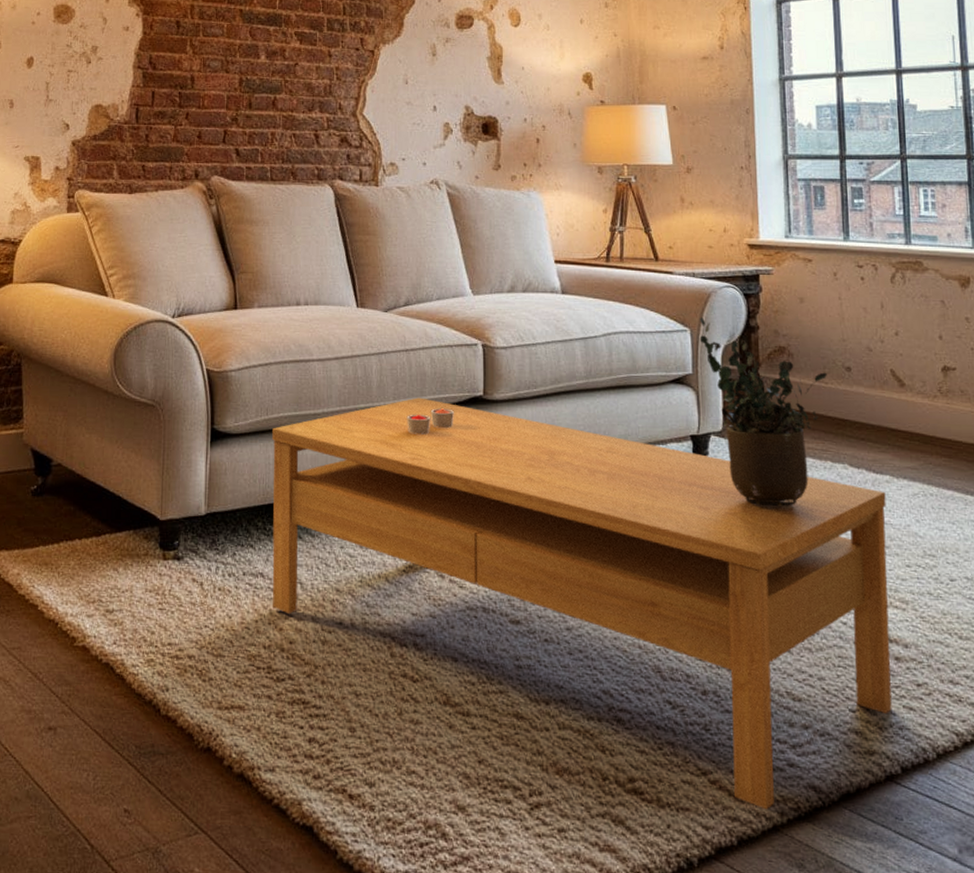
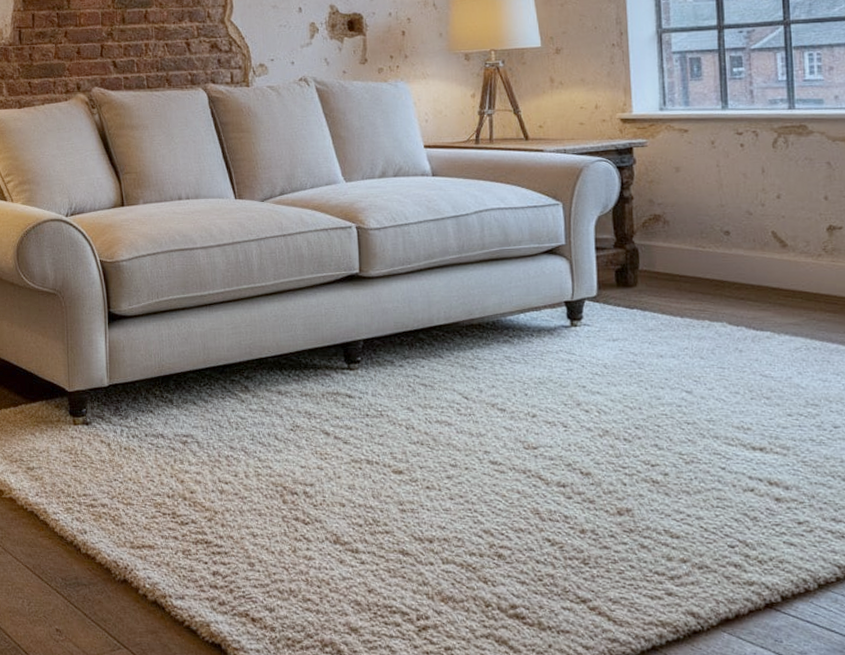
coffee table: present [272,397,892,810] -> none [163,277,772,633]
candle: present [406,408,455,435] -> none [287,286,333,310]
potted plant: present [700,316,827,507] -> none [572,190,704,364]

